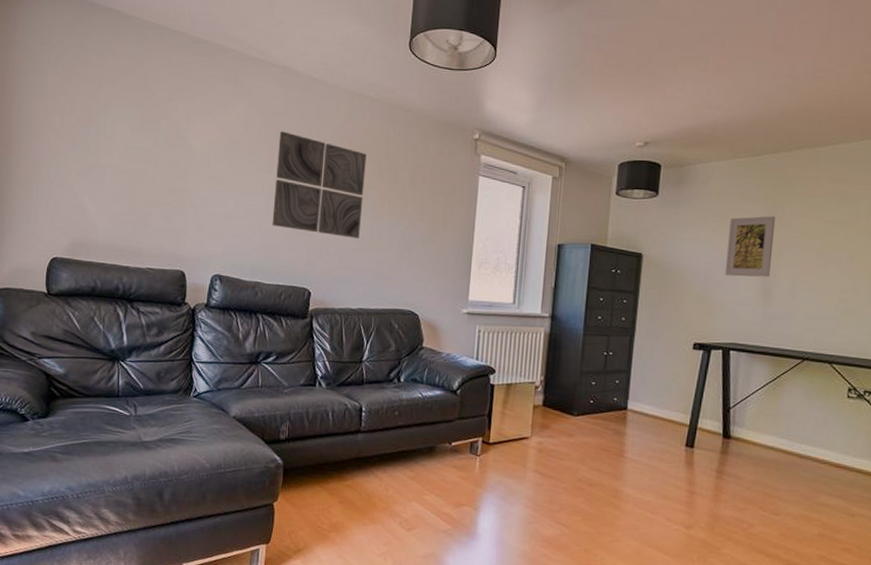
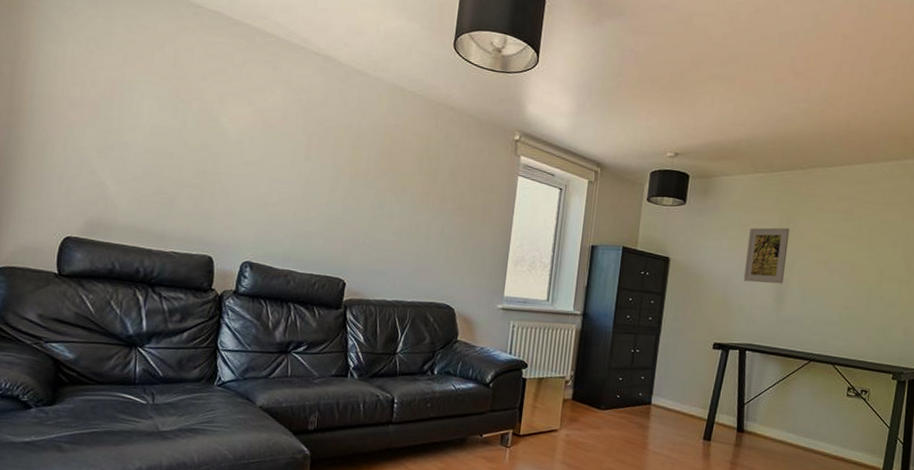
wall art: present [272,131,367,238] -> none [307,120,408,231]

